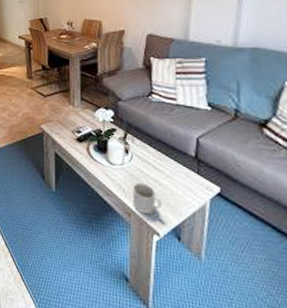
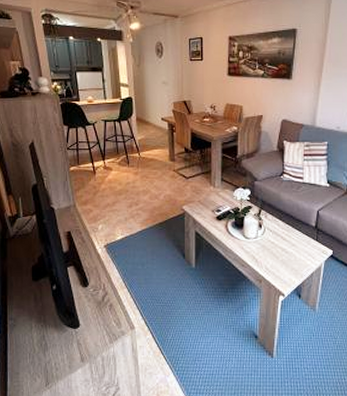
mug: present [132,182,163,215] -> none [263,252,288,279]

